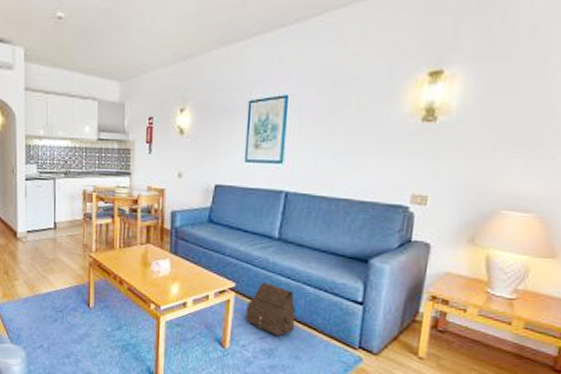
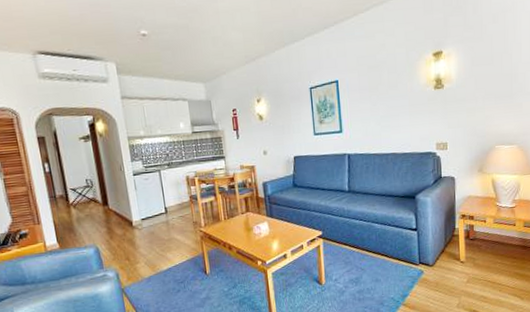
satchel: present [245,281,296,337] -> none [333,226,372,267]

